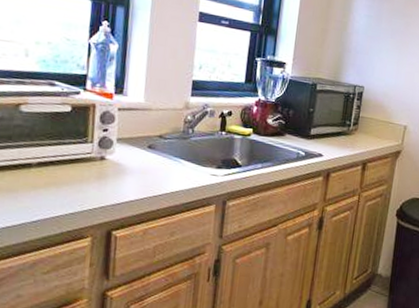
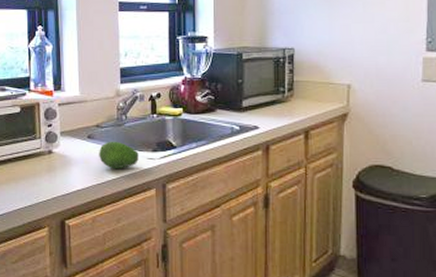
fruit: none [158,153,202,183] -> present [99,141,139,170]

